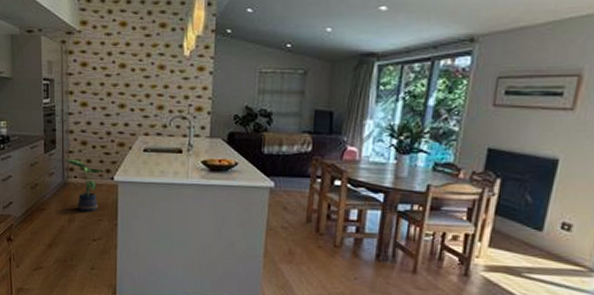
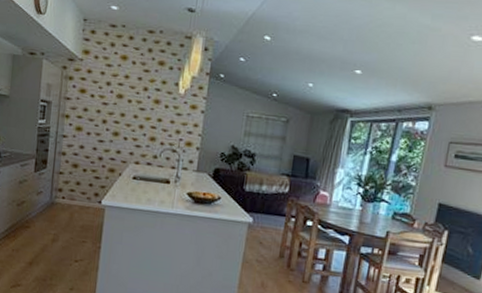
potted plant: present [65,158,105,212] -> none [54,179,93,233]

